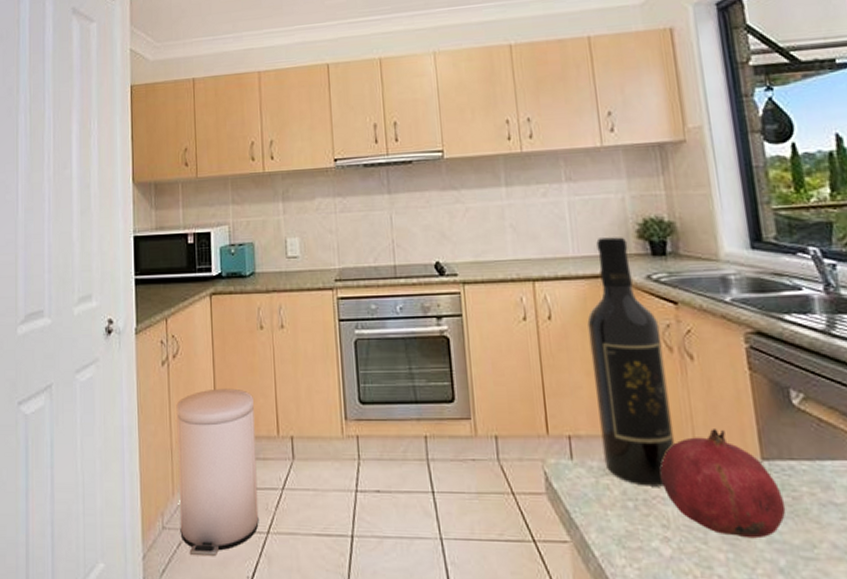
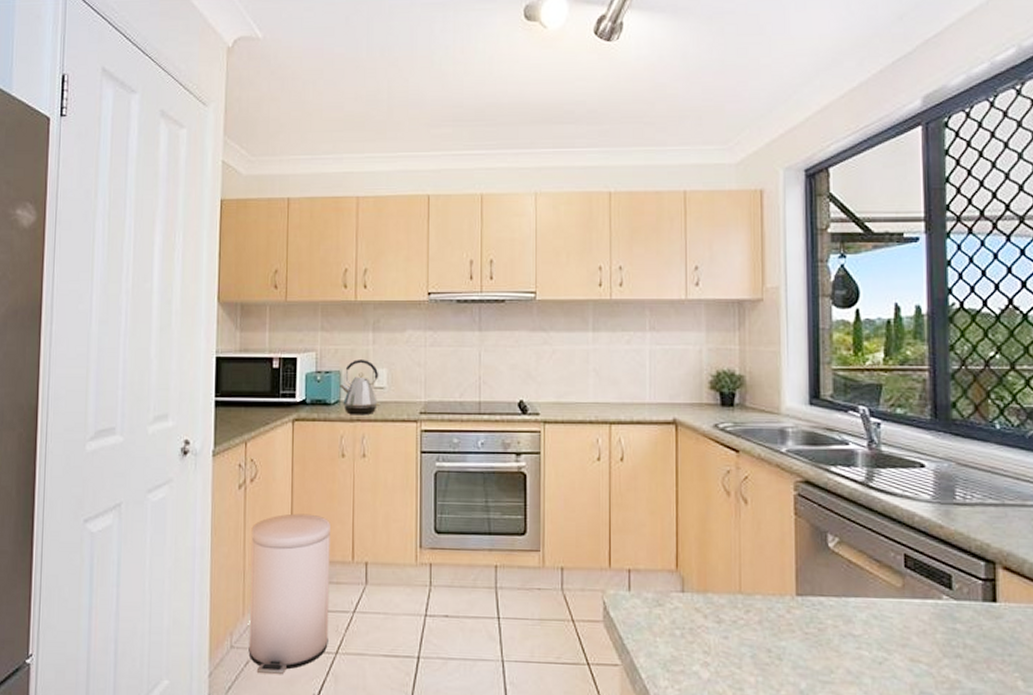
kettle: none [253,230,295,286] -> present [339,360,380,415]
wine bottle: present [587,237,676,487] -> none [656,386,723,617]
fruit: present [660,429,786,539] -> none [707,567,812,665]

